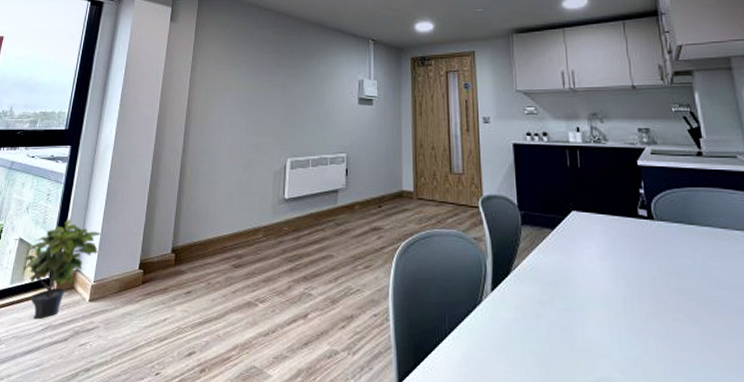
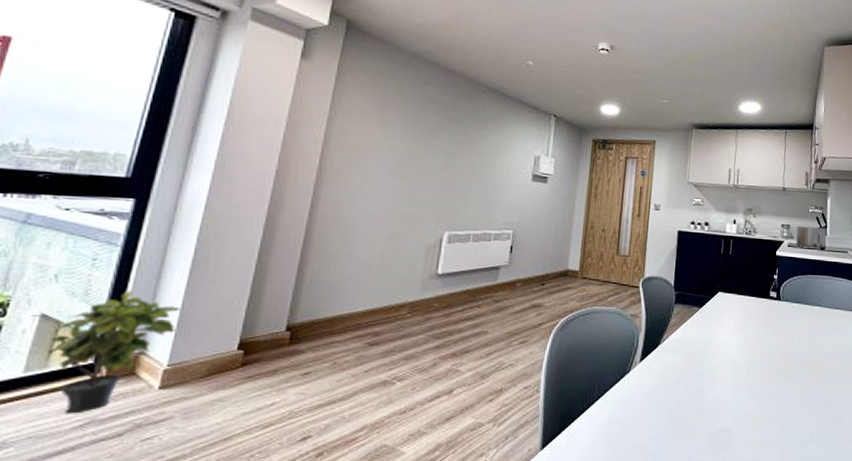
toaster: none [658,128,704,155] -> present [796,225,827,249]

